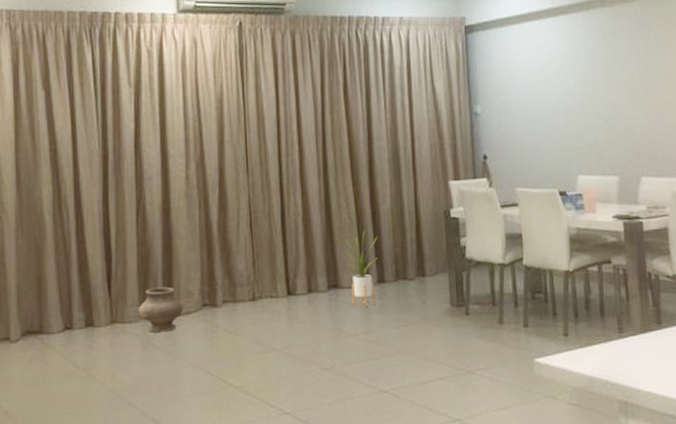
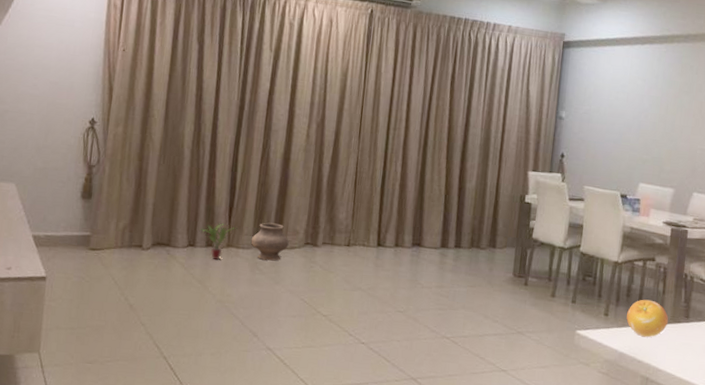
potted plant: none [76,296,120,342] -> present [200,223,238,261]
house plant: present [345,232,378,307] -> none [431,203,461,266]
fruit: none [589,309,639,355] -> present [626,299,669,338]

